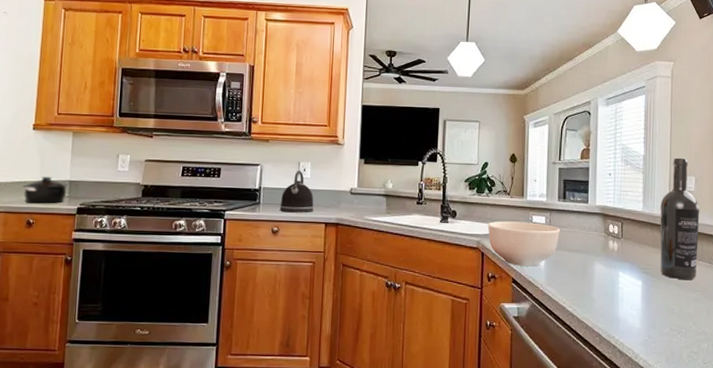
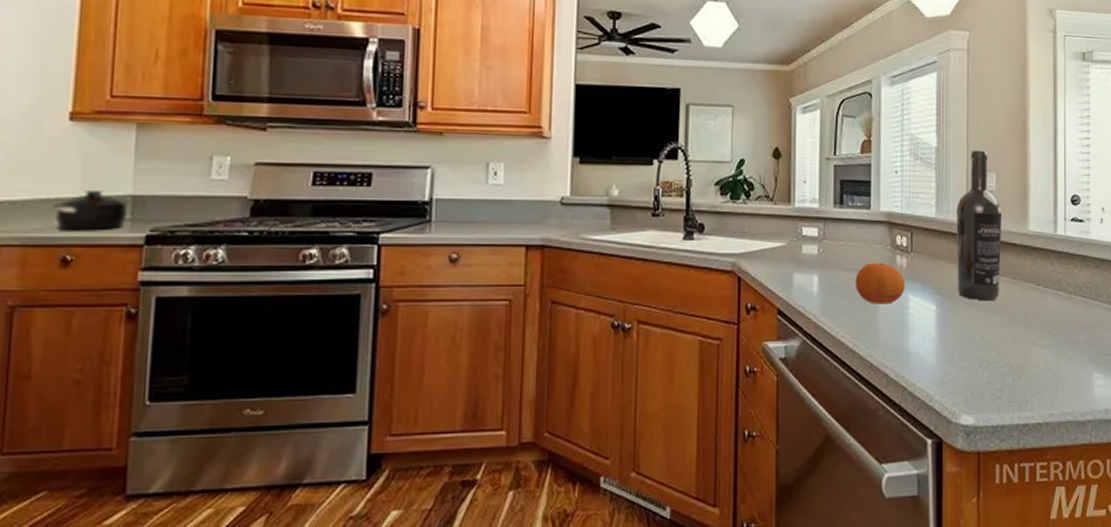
kettle: present [279,170,315,213] -> none [460,173,511,233]
bowl: present [487,221,560,267] -> none [745,235,836,293]
fruit: none [575,246,616,279] -> present [855,263,905,304]

